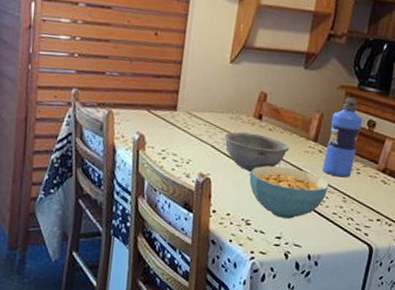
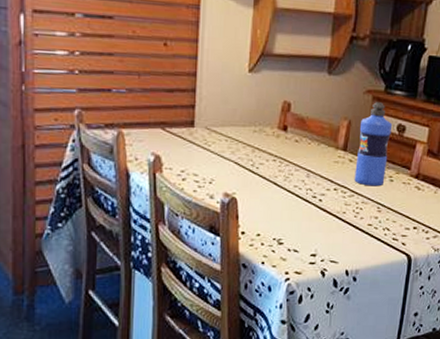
bowl: present [225,131,289,172] -> none [249,145,318,187]
cereal bowl: present [249,165,329,219] -> none [278,180,362,234]

